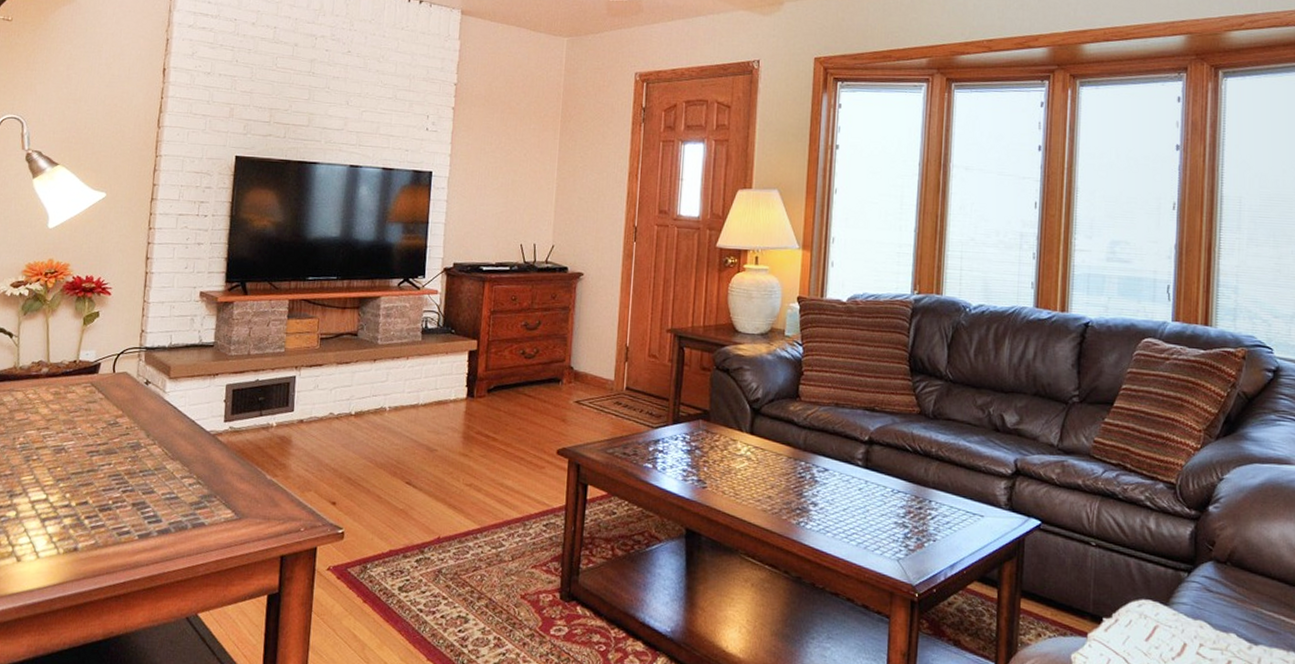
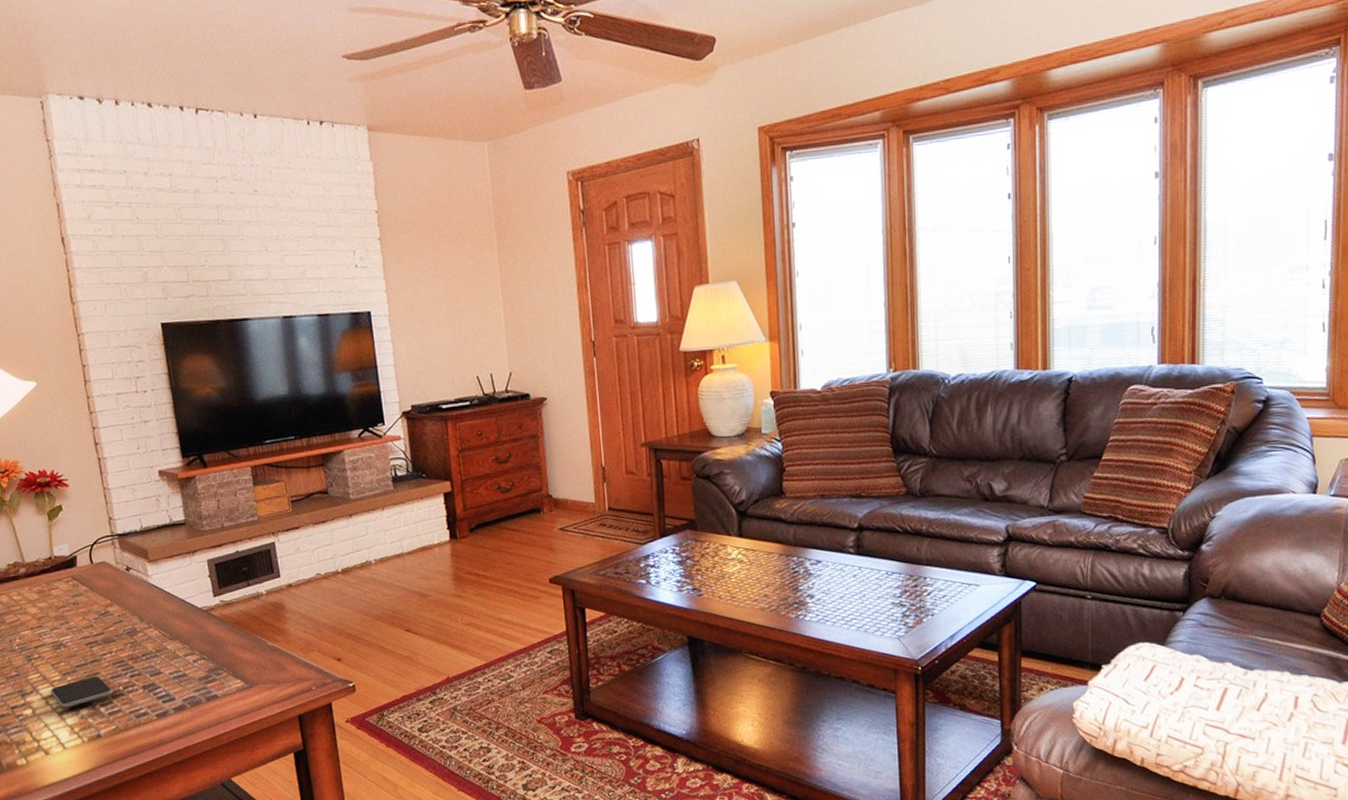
smartphone: none [39,486,102,516] -> present [50,676,114,708]

